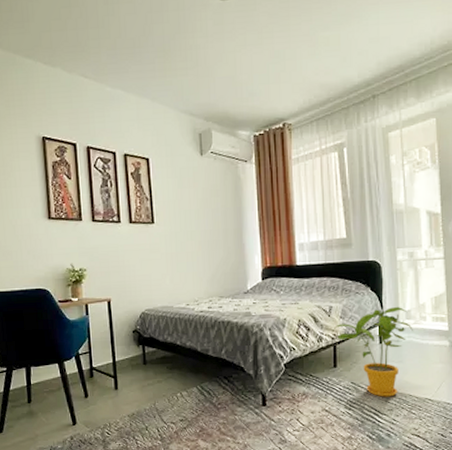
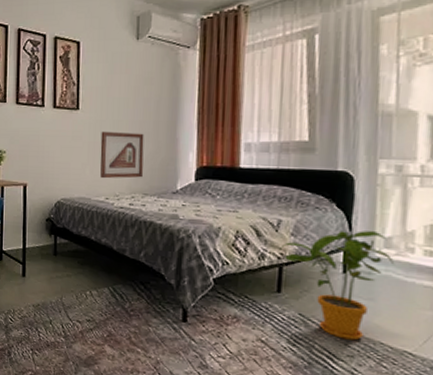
picture frame: none [176,241,217,287] -> present [100,131,144,179]

